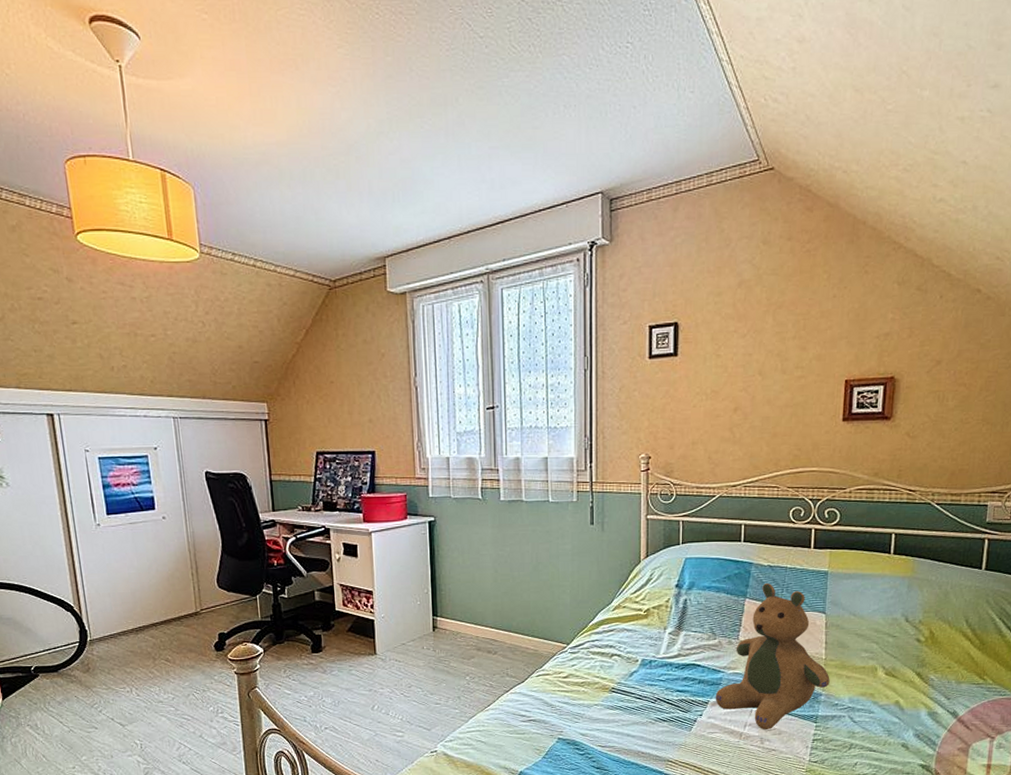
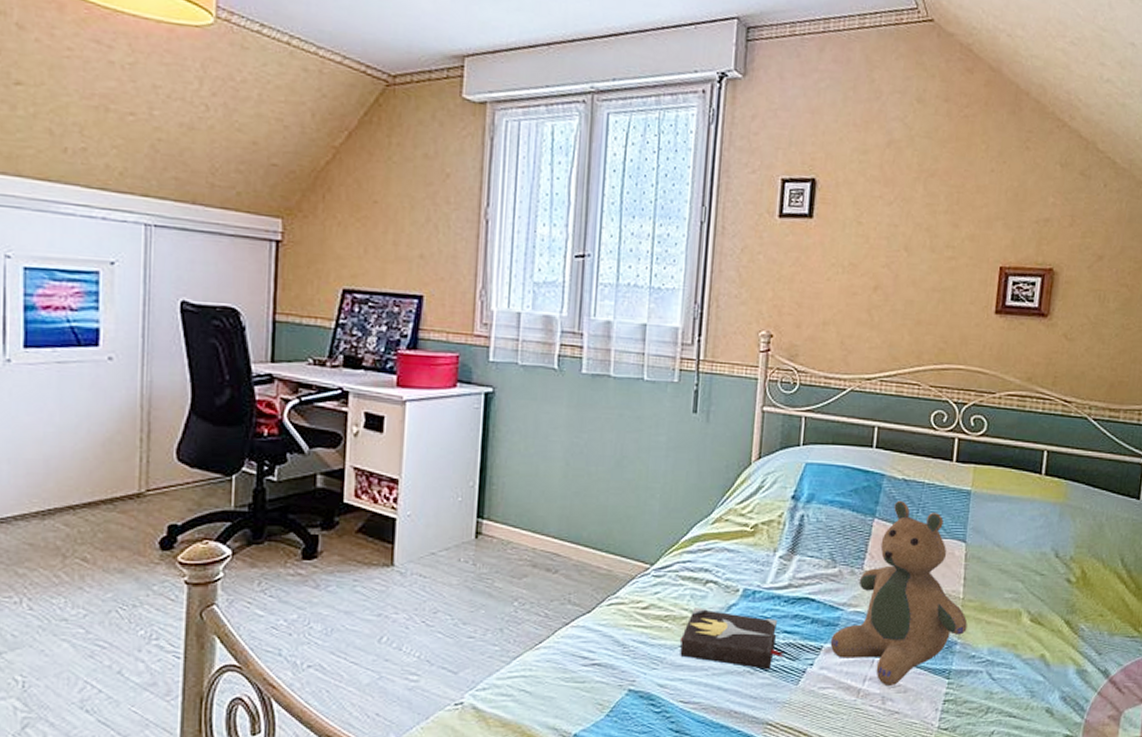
hardback book: none [594,675,678,720] -> present [679,607,784,670]

